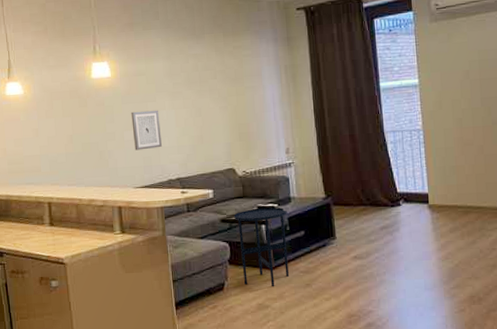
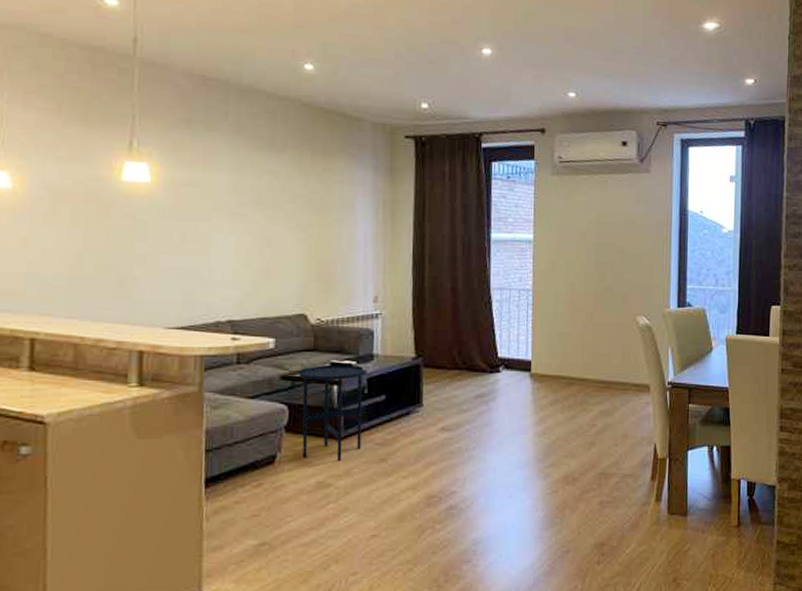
wall art: present [131,110,162,151] -> none [172,230,213,281]

